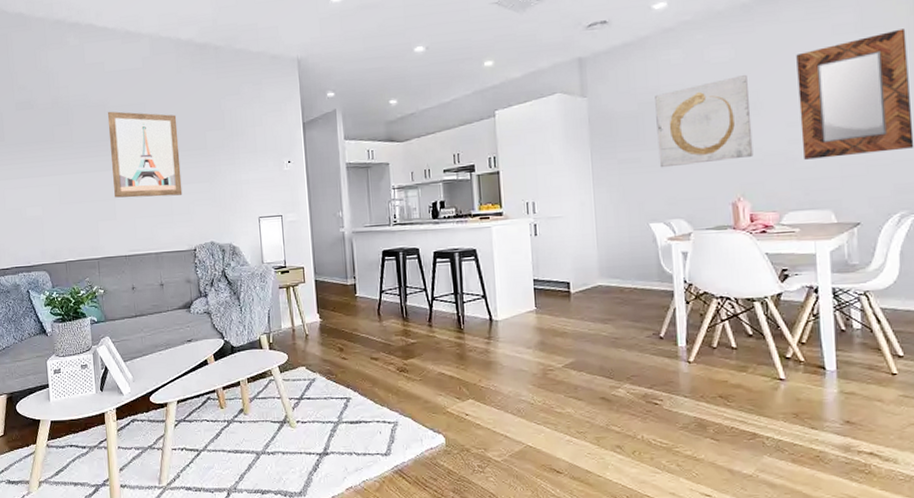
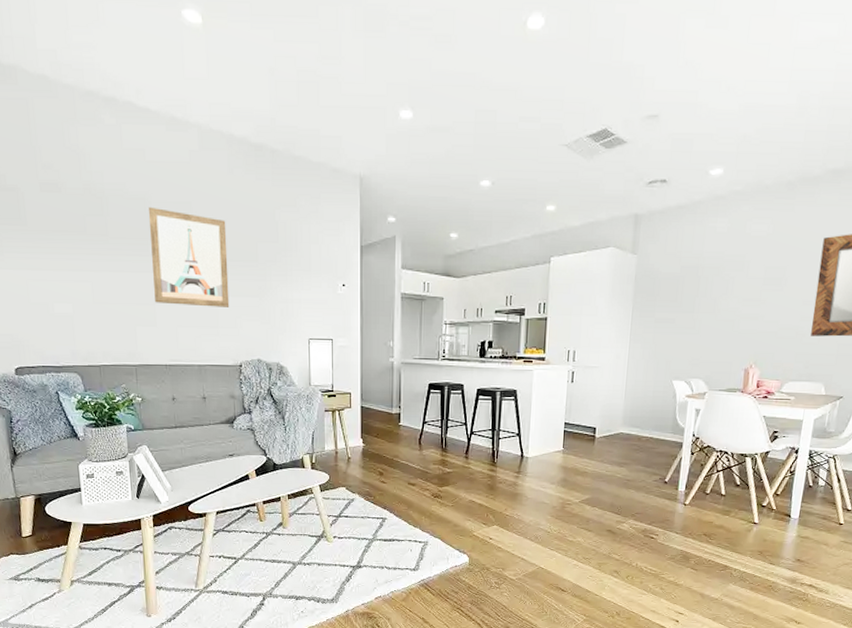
wall art: present [655,75,754,168] -> none [690,251,779,331]

